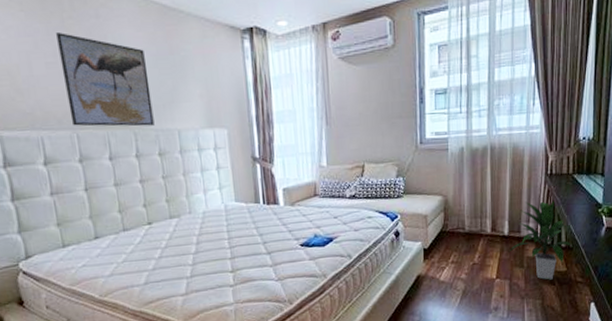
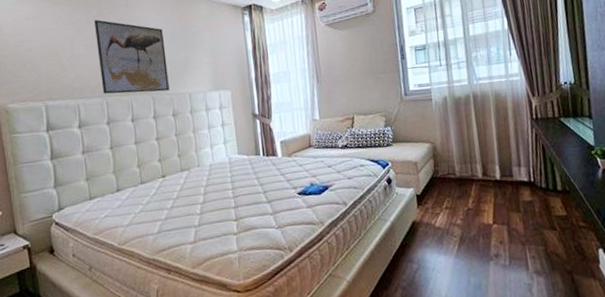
indoor plant: present [508,201,573,280] -> none [502,145,570,225]

